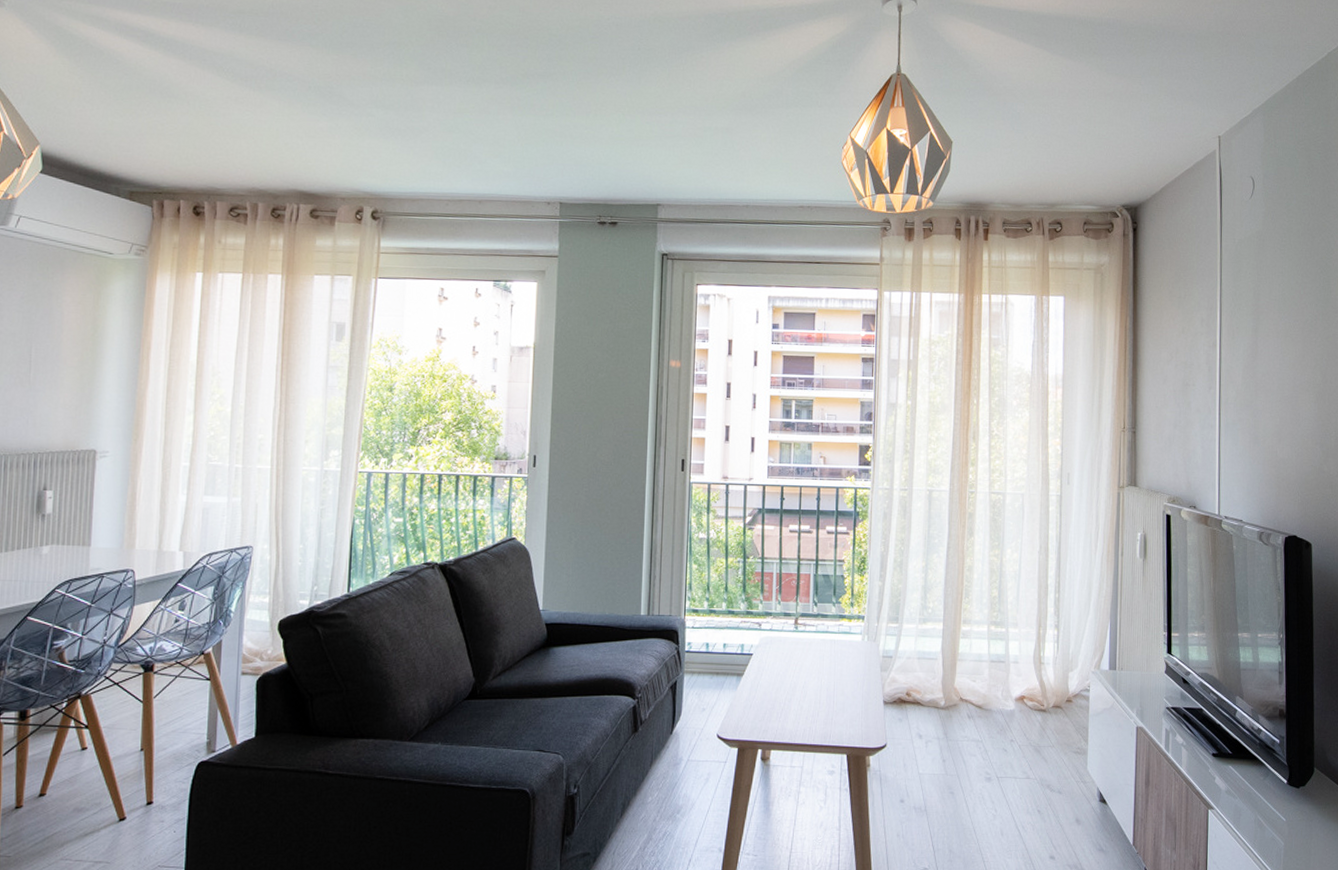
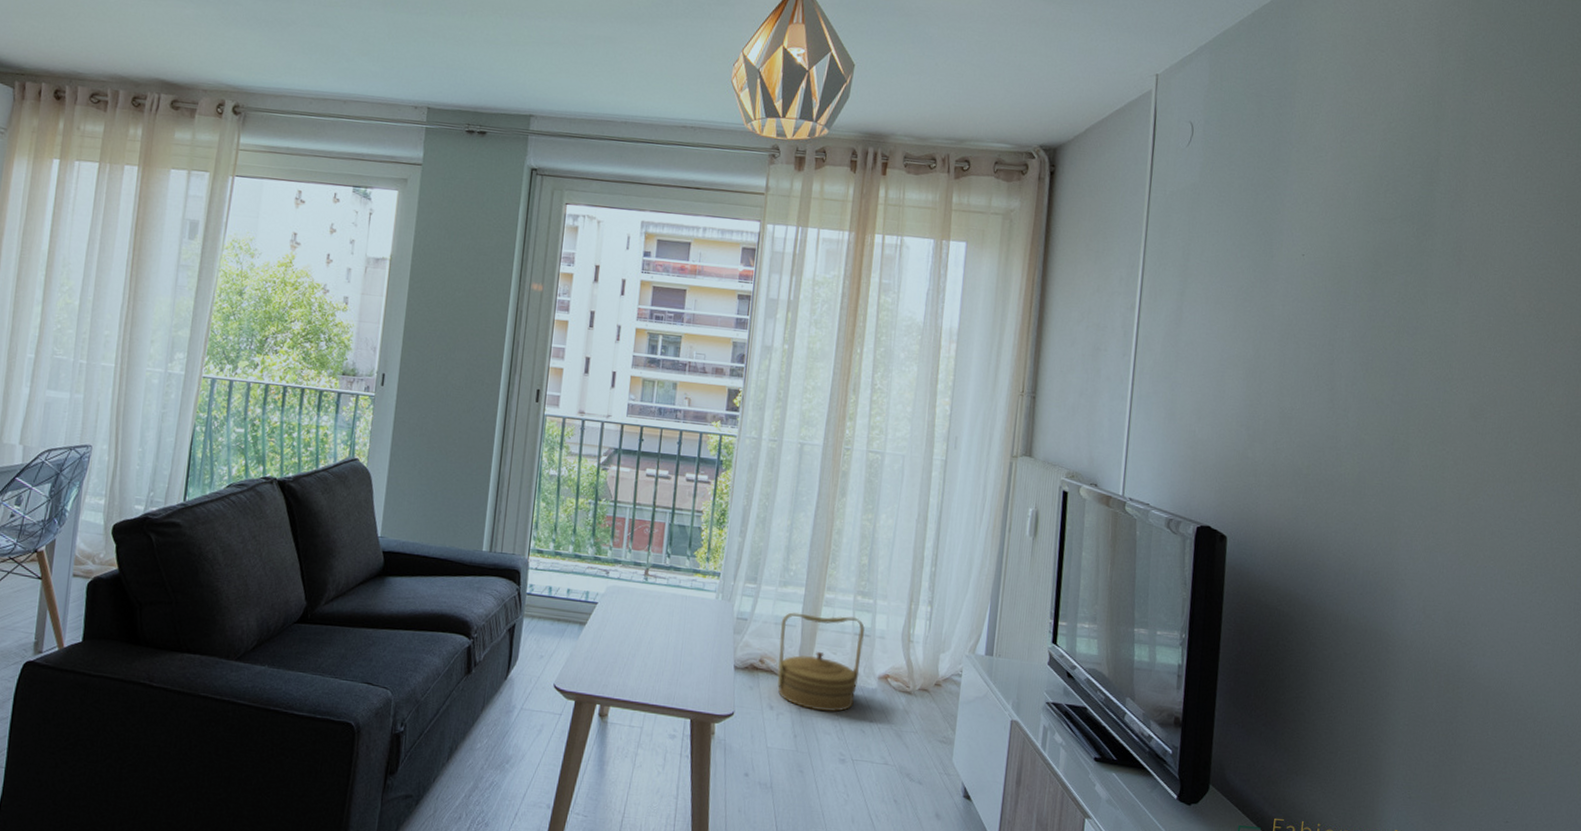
basket: none [923,646,1000,736] -> present [777,612,865,713]

